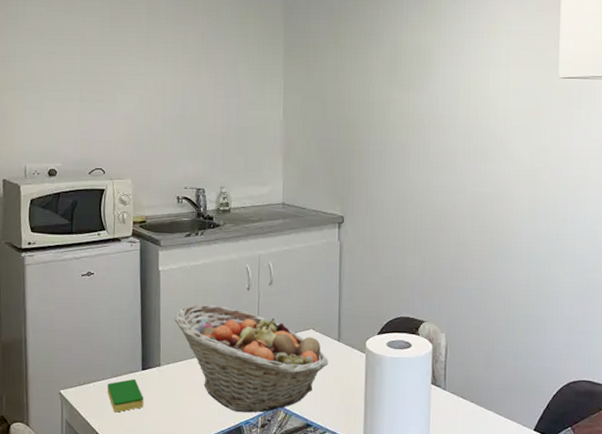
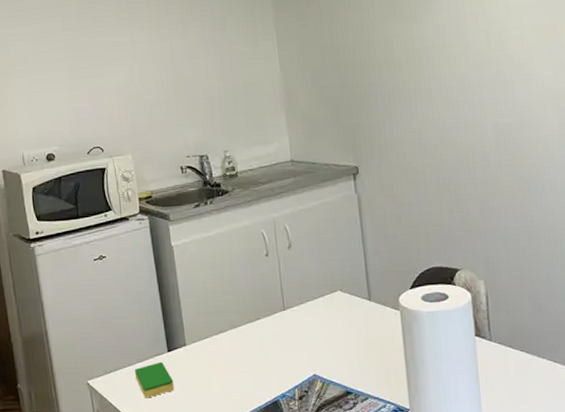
fruit basket: present [174,304,328,413] -> none [194,276,361,386]

